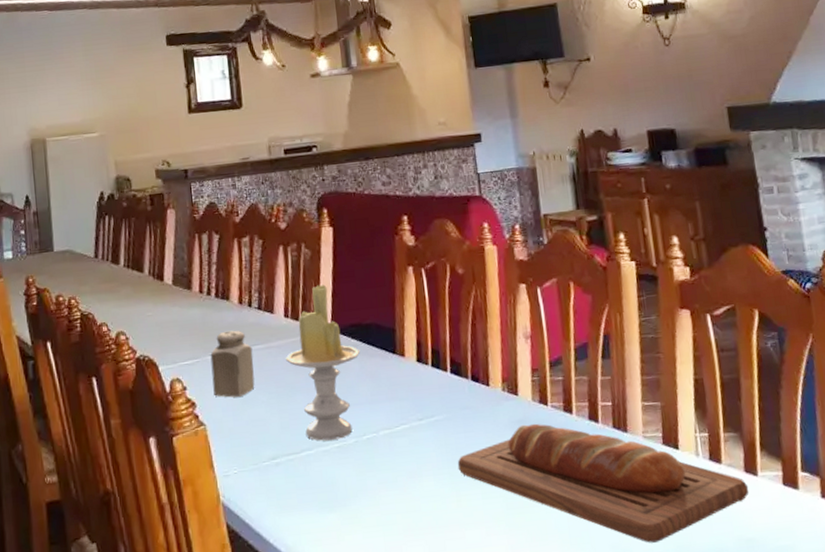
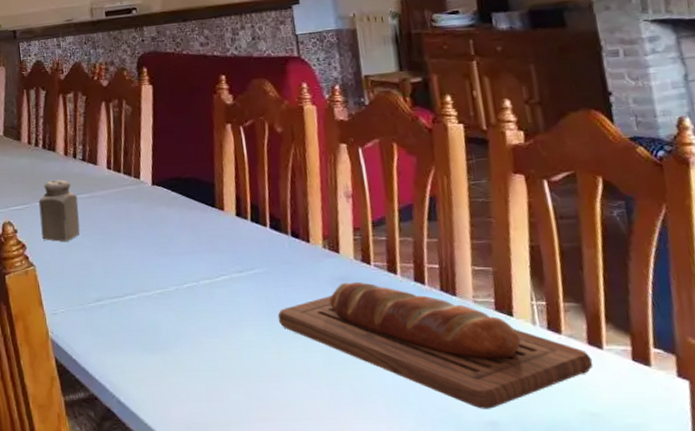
candle: present [285,284,361,441] -> none [108,139,181,287]

